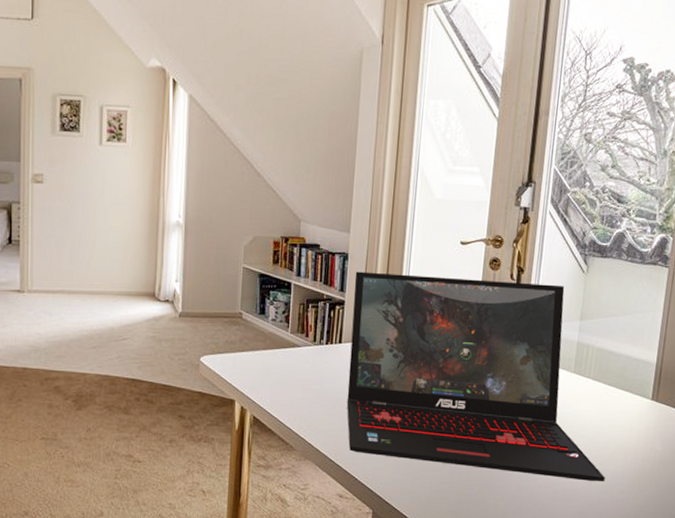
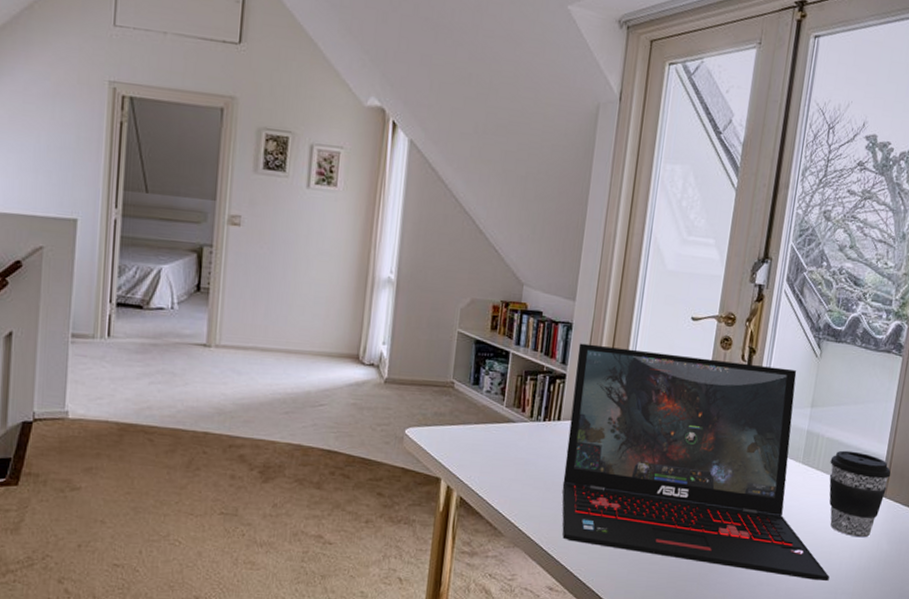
coffee cup: none [601,359,662,440] -> present [829,450,891,538]

